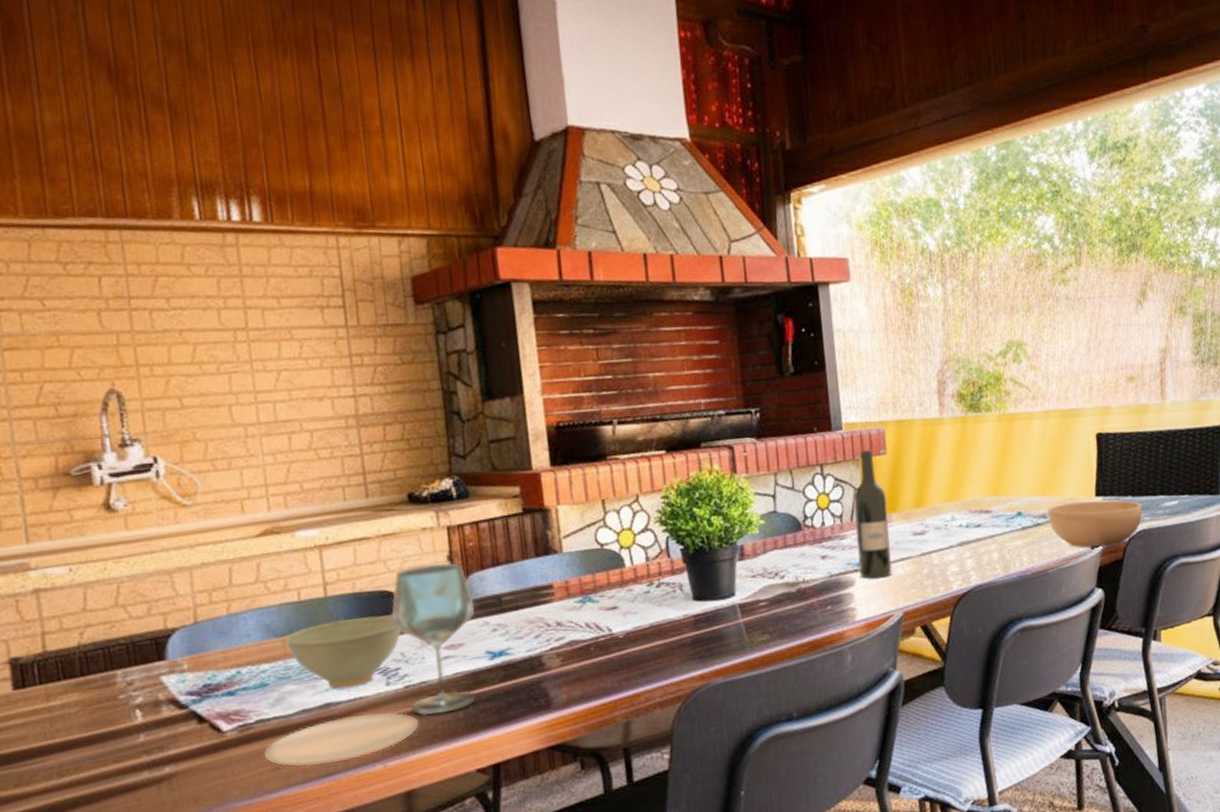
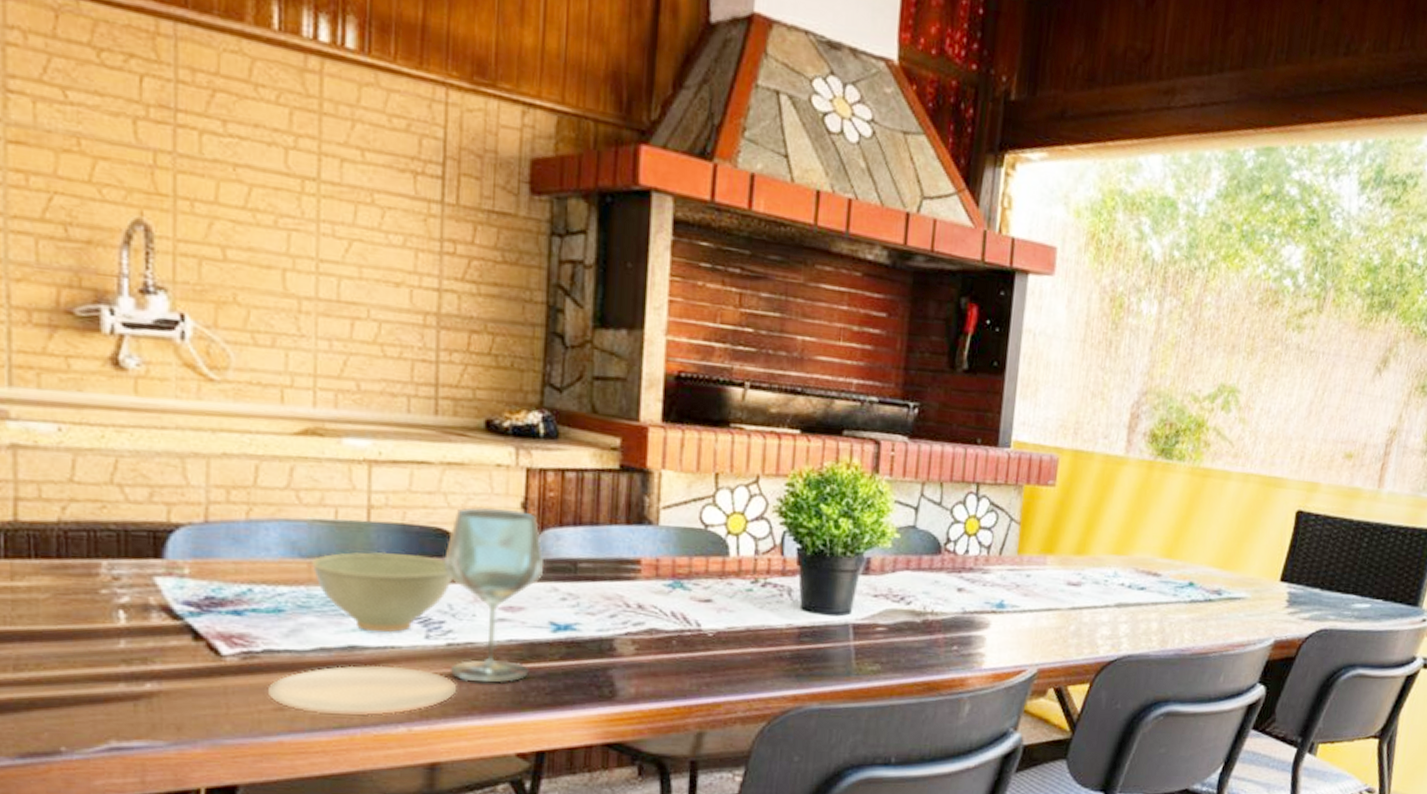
wine bottle: present [853,450,893,579] -> none [997,477,1046,626]
bowl: present [1046,500,1143,548] -> none [1220,582,1330,641]

